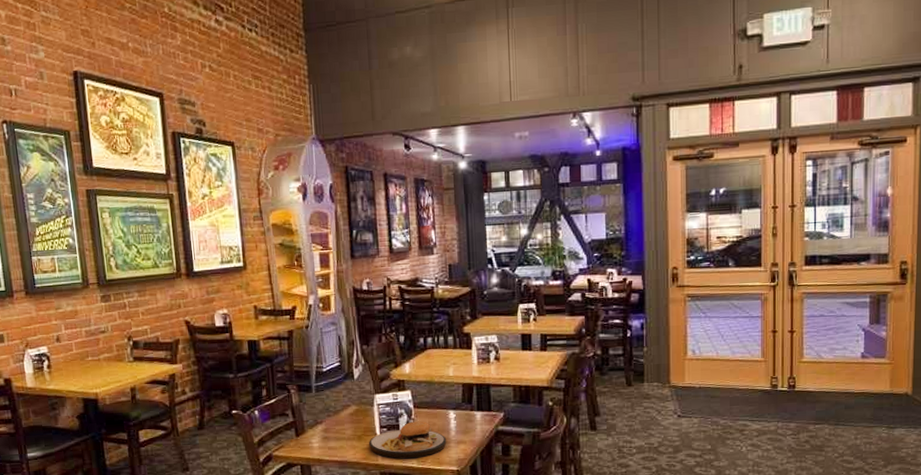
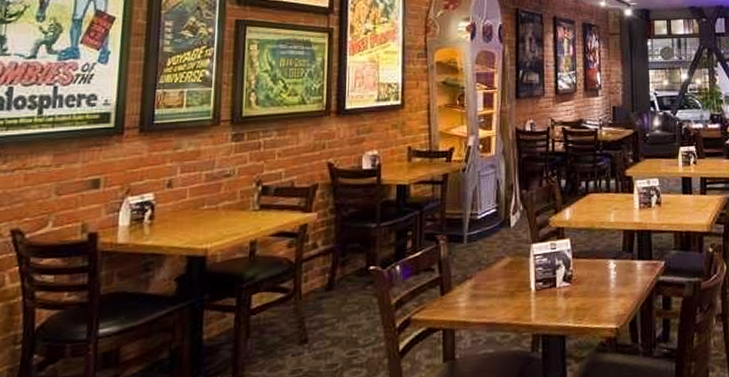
plate: present [369,419,447,459] -> none [522,271,606,318]

